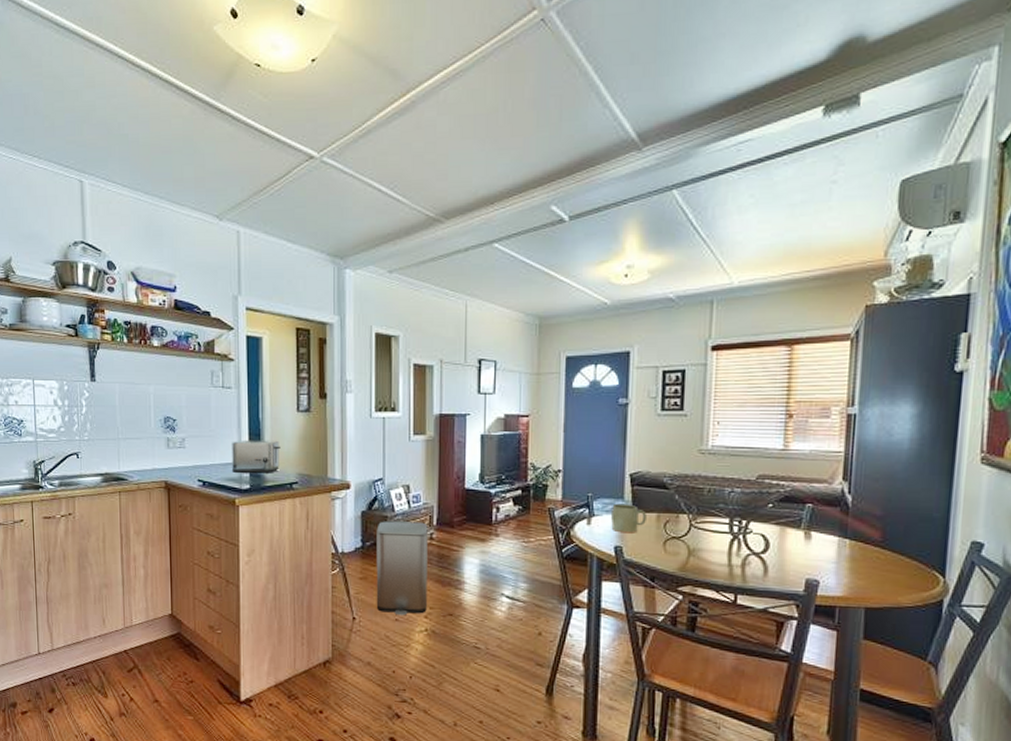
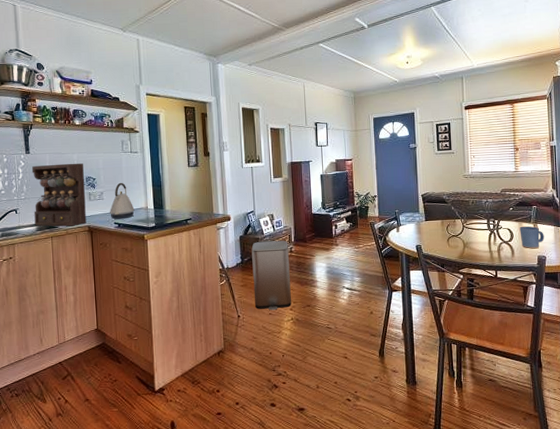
spice rack: none [98,397,163,480] -> present [32,163,87,227]
kettle: none [193,427,224,476] -> present [110,182,135,220]
toaster: present [231,439,281,473] -> none [139,189,177,215]
mug: present [611,503,646,534] -> none [412,215,435,236]
mug: none [780,532,821,568] -> present [520,226,545,249]

